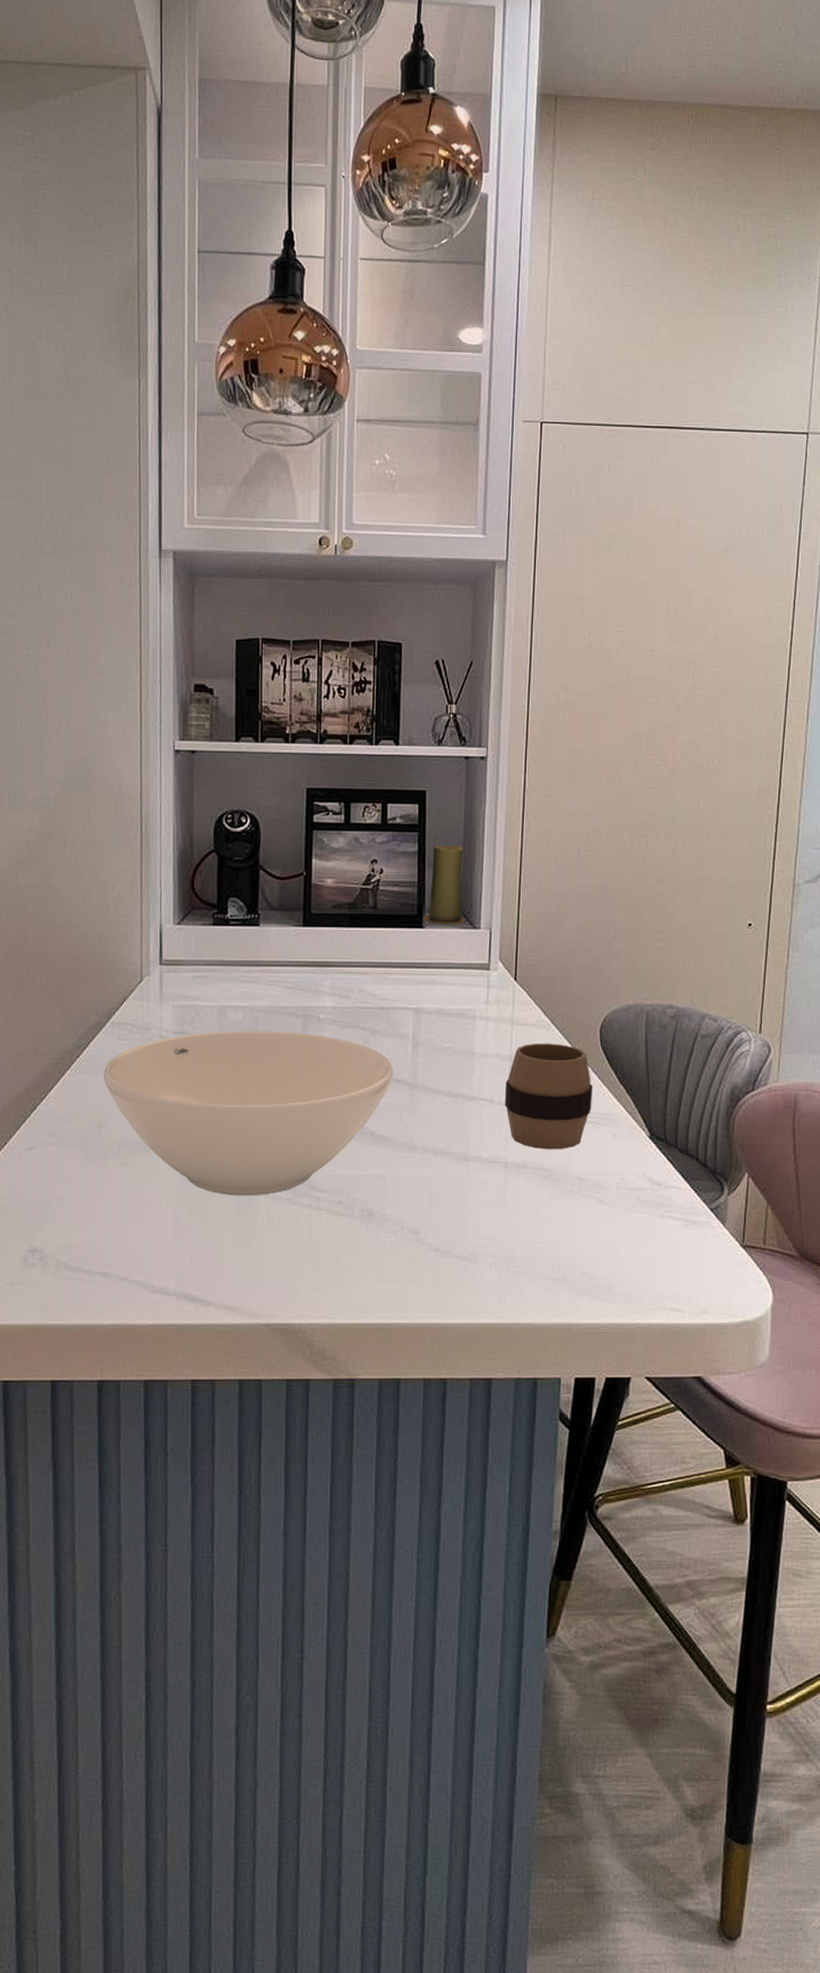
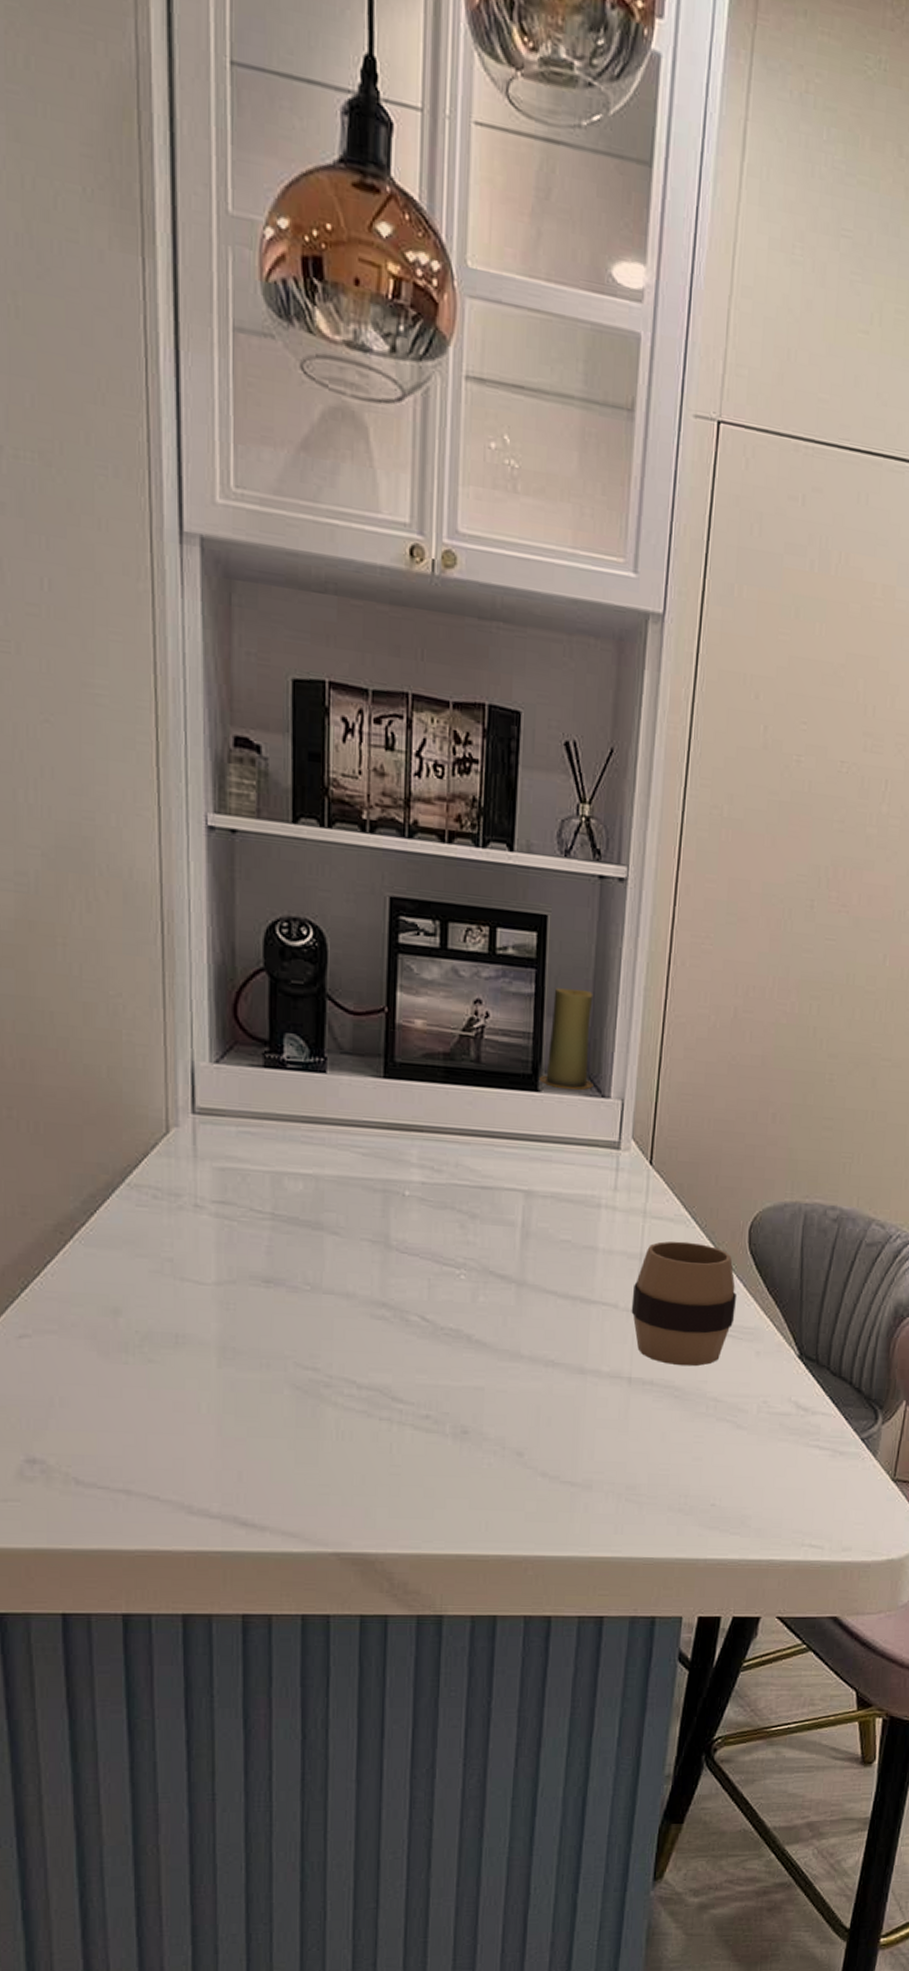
bowl: present [104,1030,394,1196] -> none [119,1203,497,1406]

